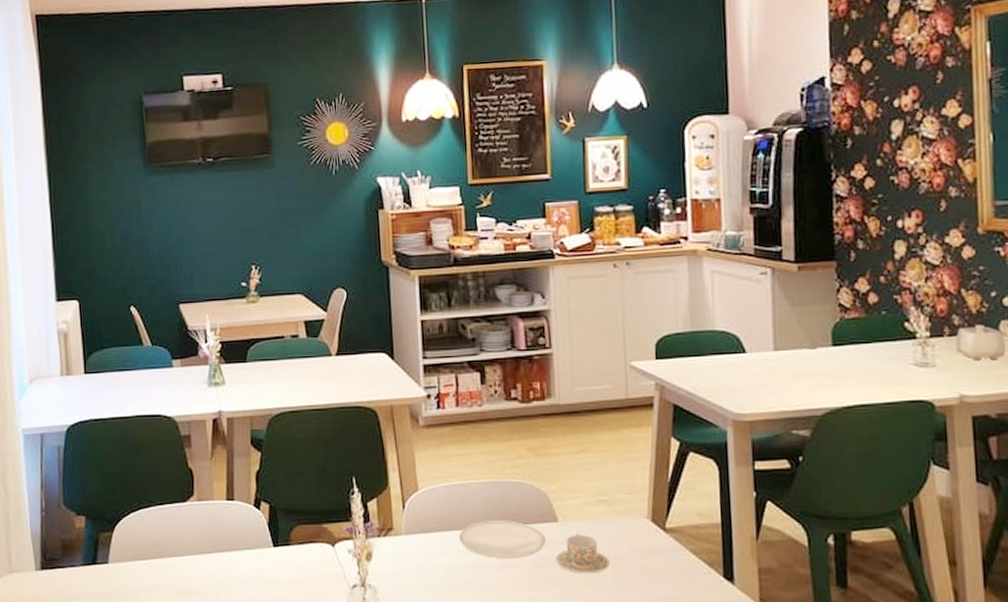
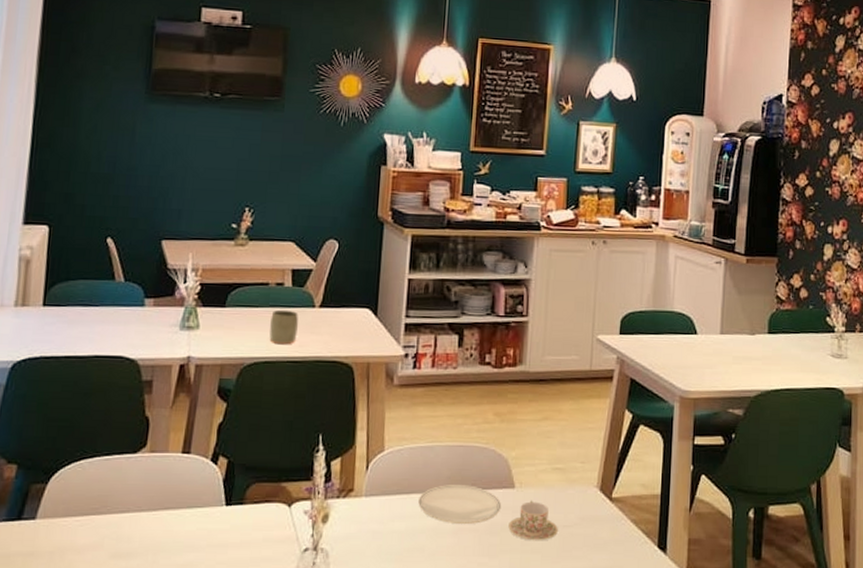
mug: none [290,360,319,394] -> present [269,309,299,345]

